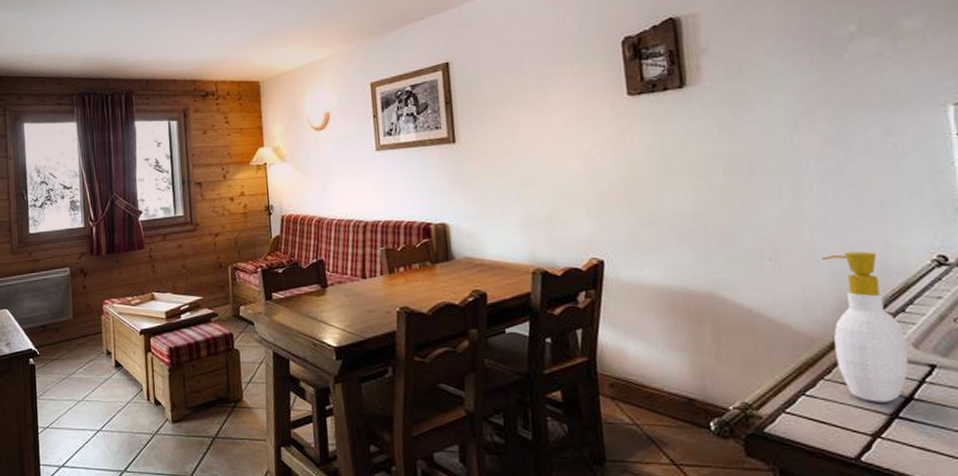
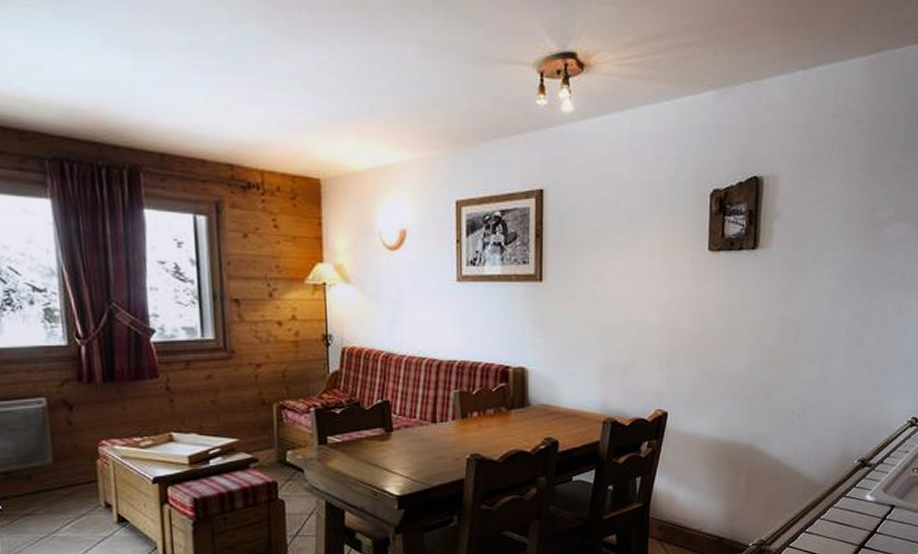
soap bottle: present [822,251,909,402] -> none [831,412,880,536]

